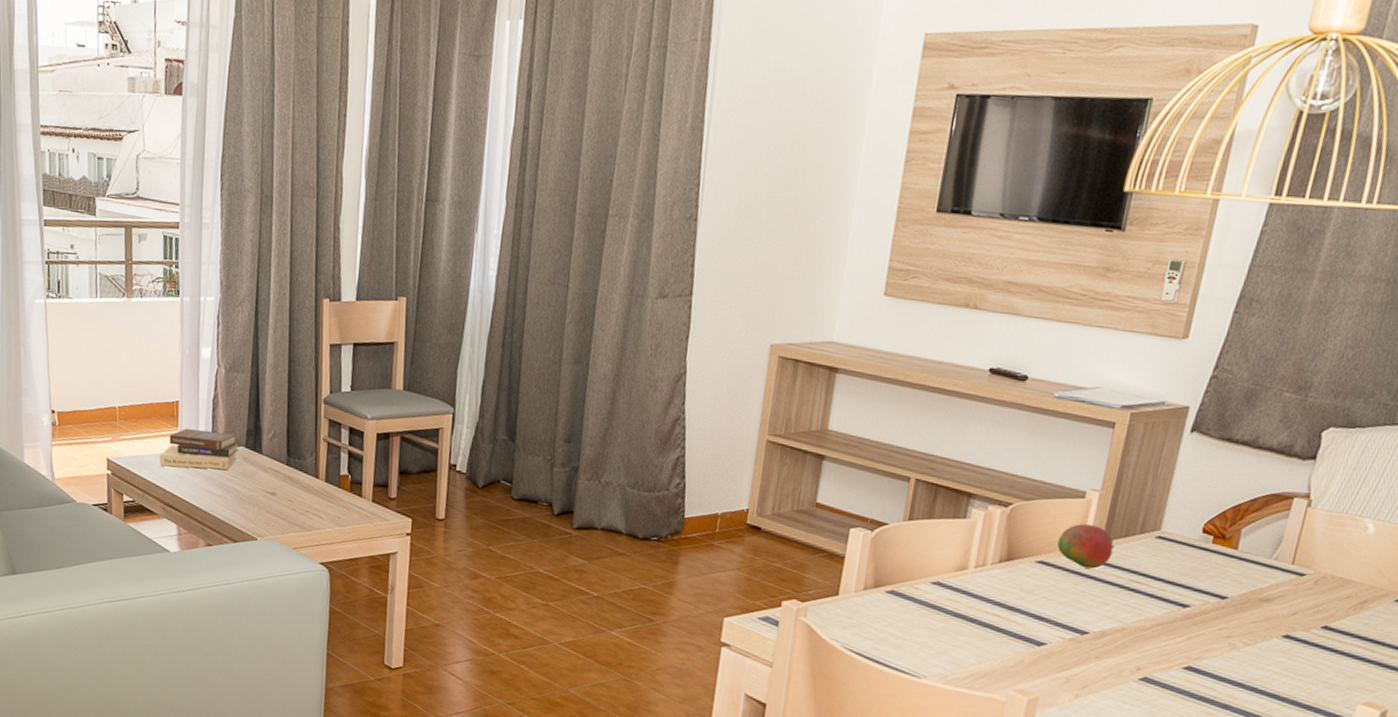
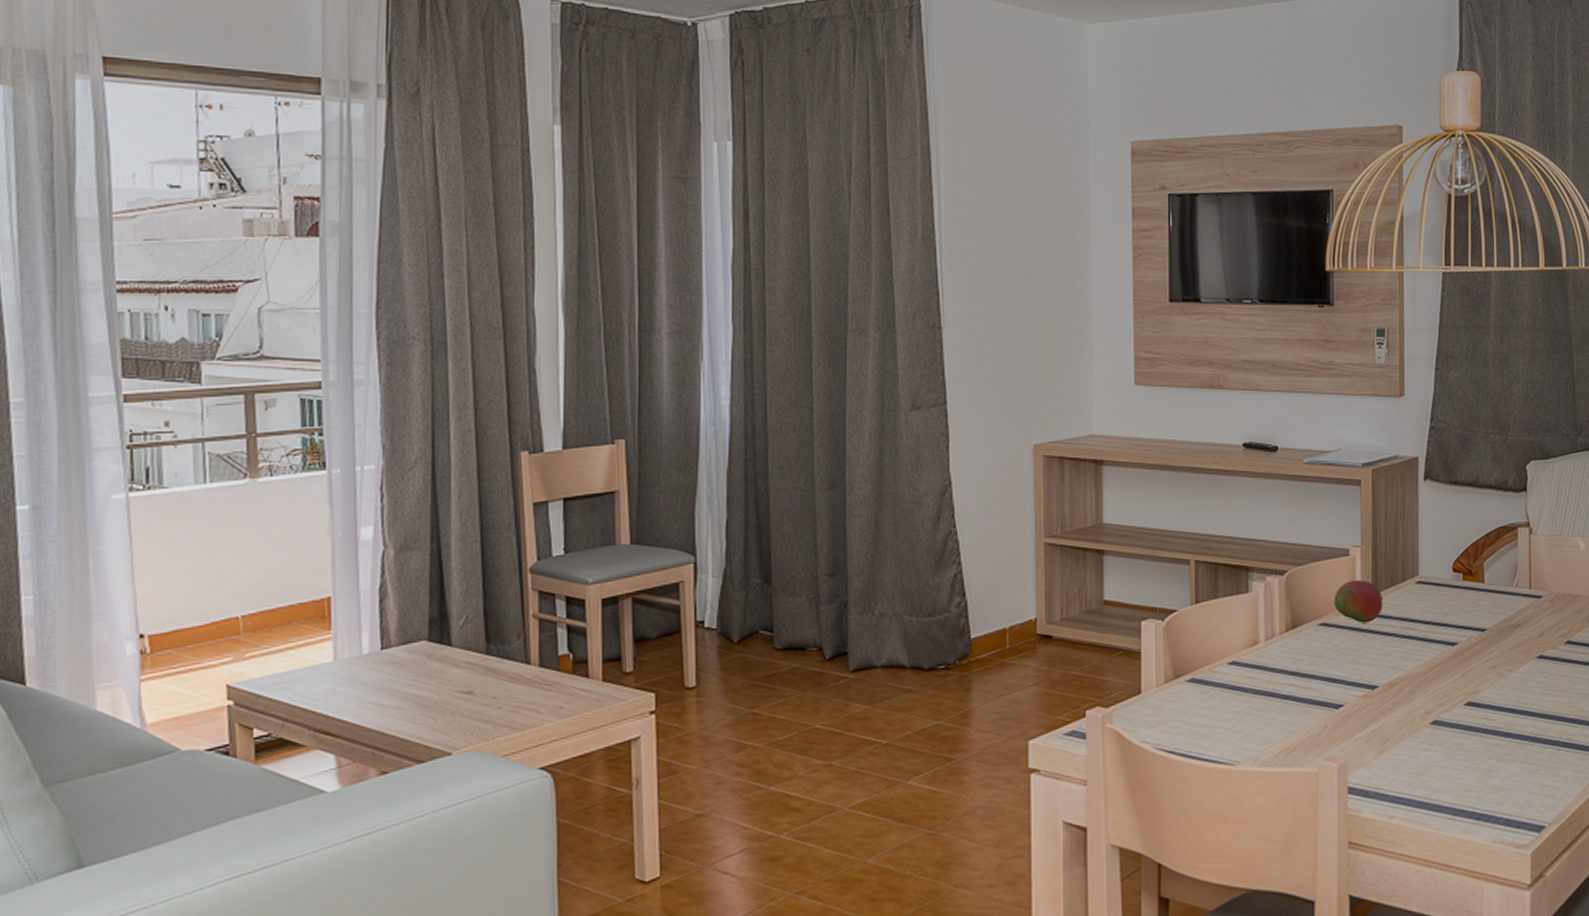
books: present [159,429,239,470] -> none [306,627,419,682]

